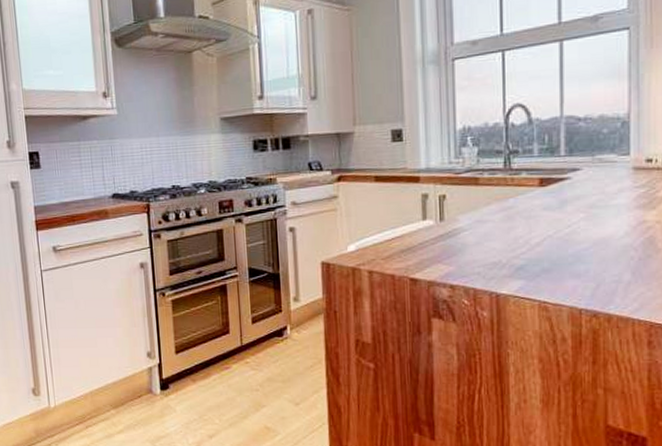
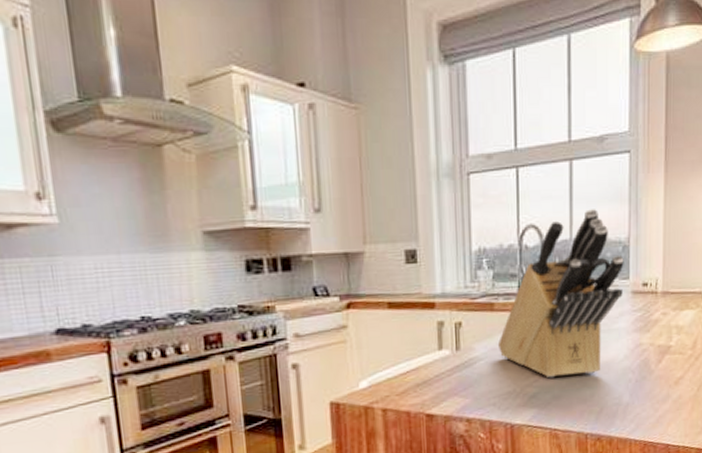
knife block: none [482,86,623,252] -> present [497,209,624,378]

